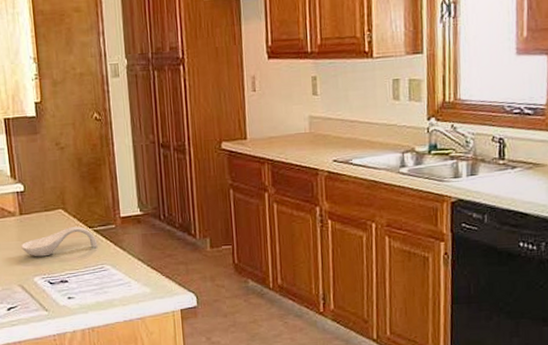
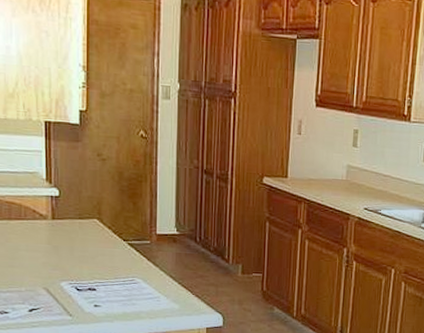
spoon rest: present [21,227,98,257] -> none [50,237,131,263]

